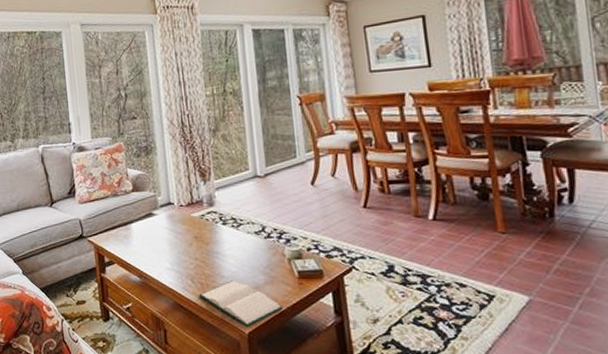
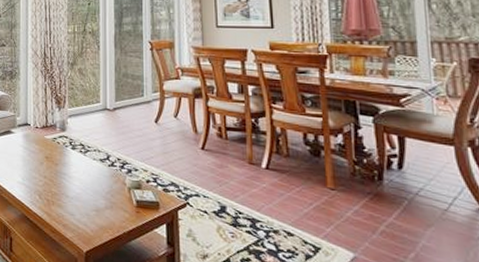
hardback book: present [199,280,283,327] -> none [44,201,120,246]

